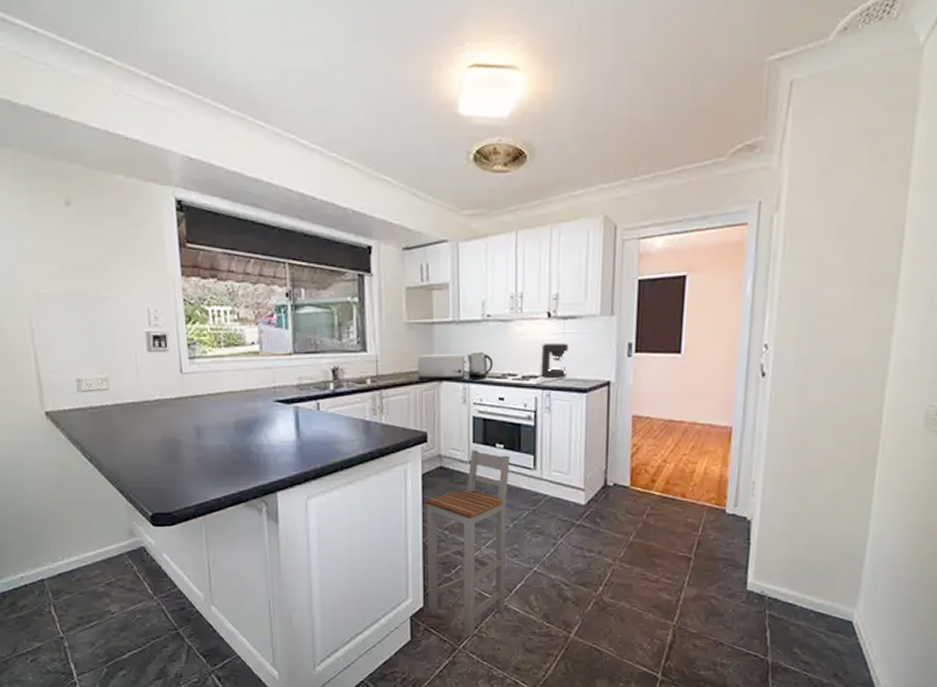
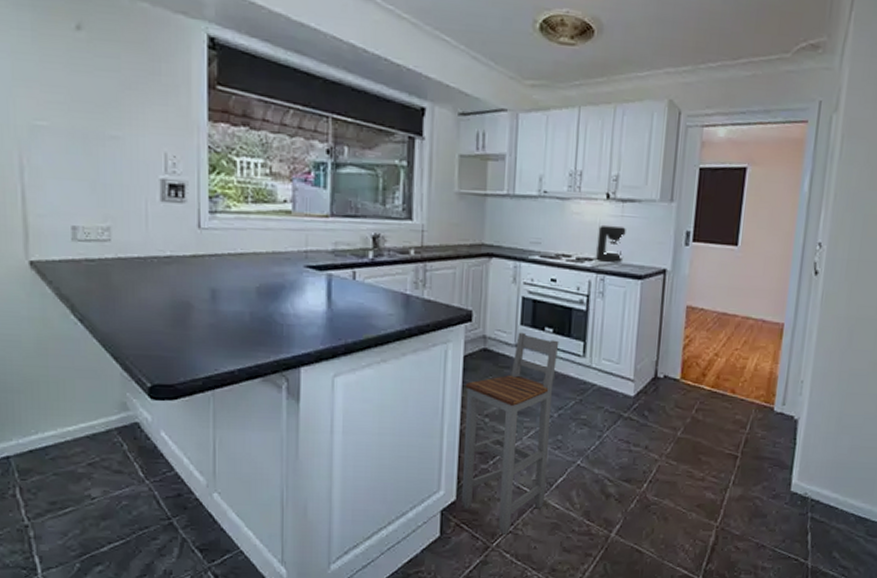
toaster: present [416,354,467,380] -> none [466,227,519,257]
kettle: present [467,351,493,380] -> none [520,228,548,259]

